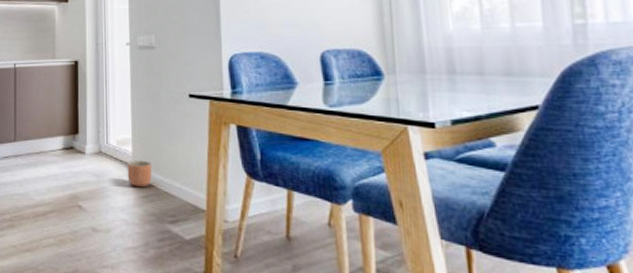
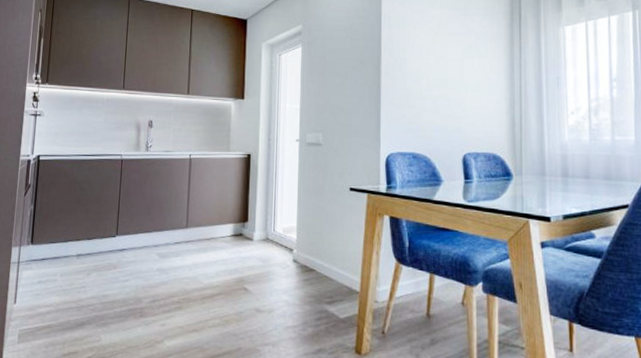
planter: present [127,160,152,188] -> none [291,246,313,272]

